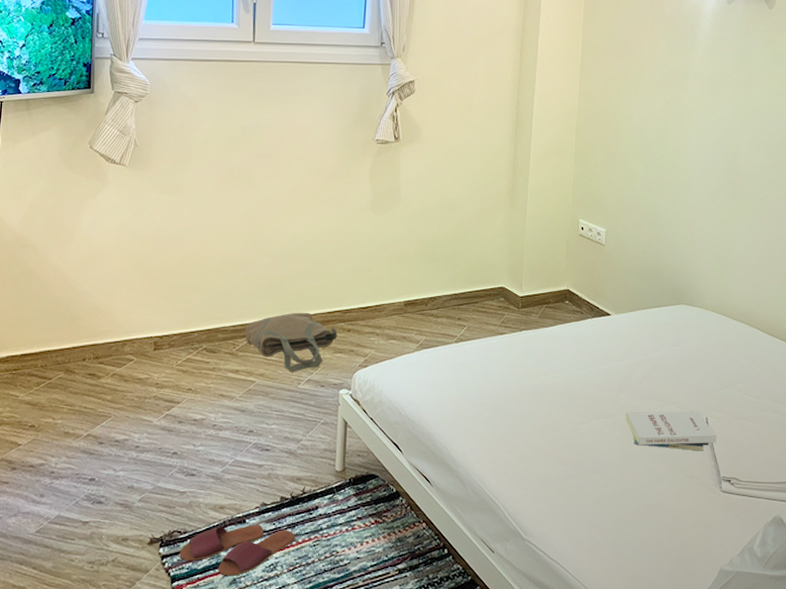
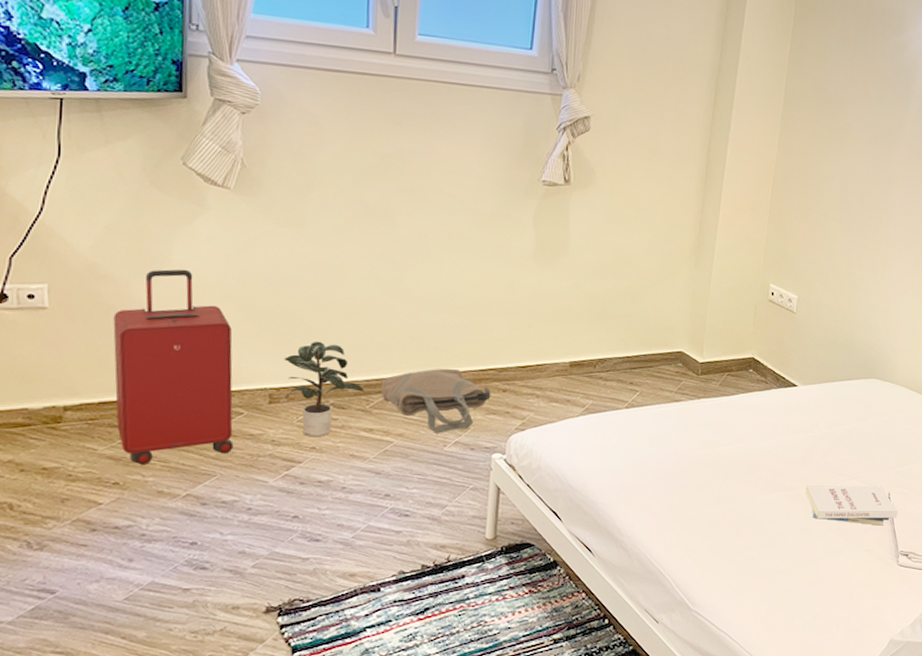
suitcase: none [34,236,126,408] -> present [113,269,234,464]
potted plant: none [166,292,232,380] -> present [284,341,365,438]
slippers: present [179,524,296,576] -> none [301,592,439,646]

